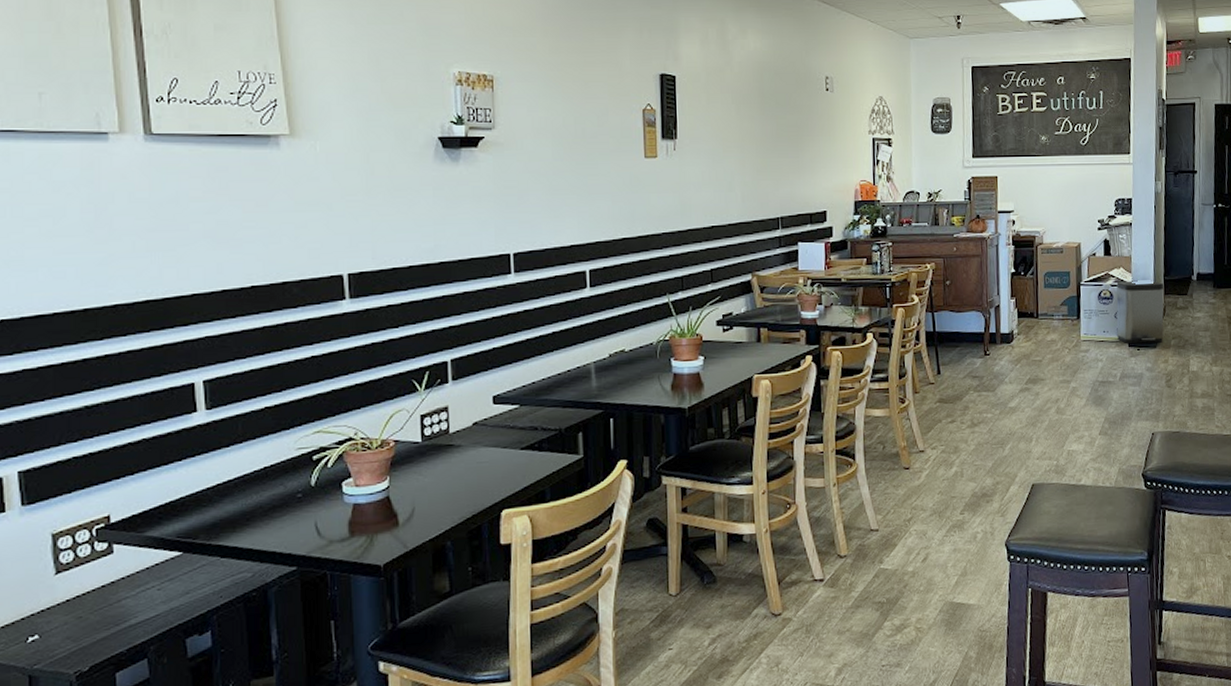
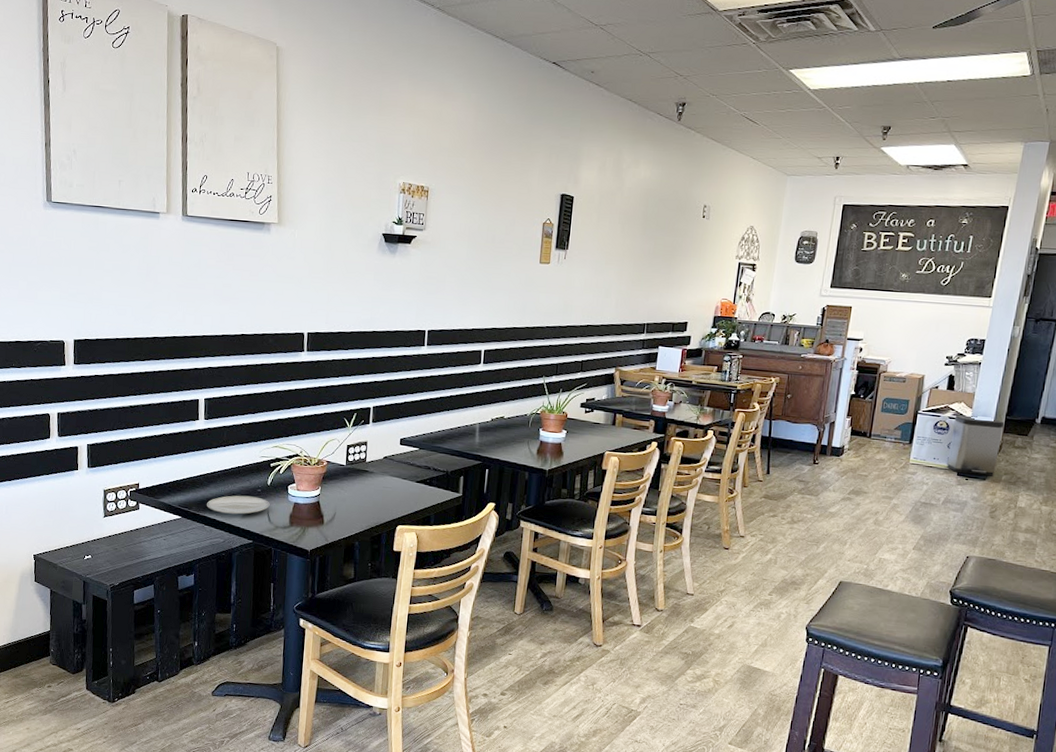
plate: none [221,505,317,537] -> present [207,495,270,515]

